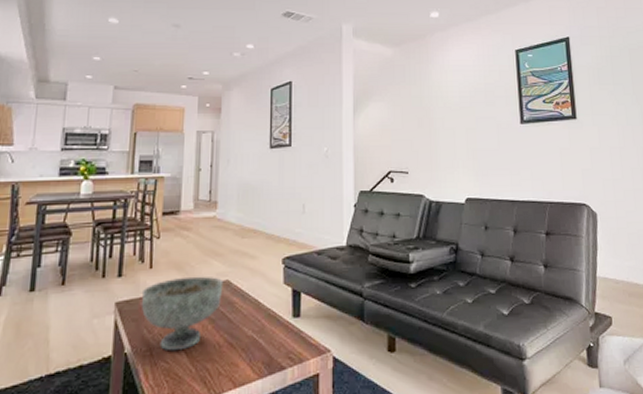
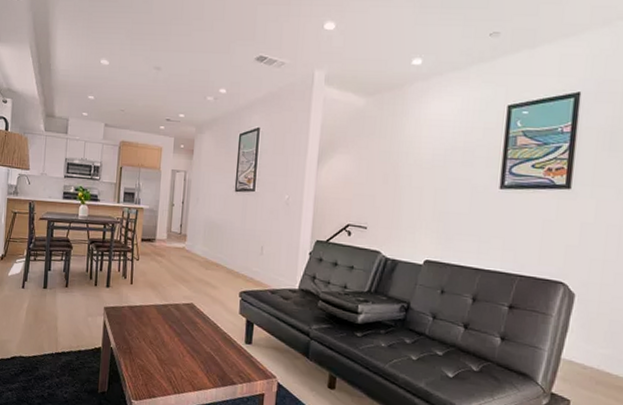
decorative bowl: present [140,276,224,350] -> none [123,295,189,353]

